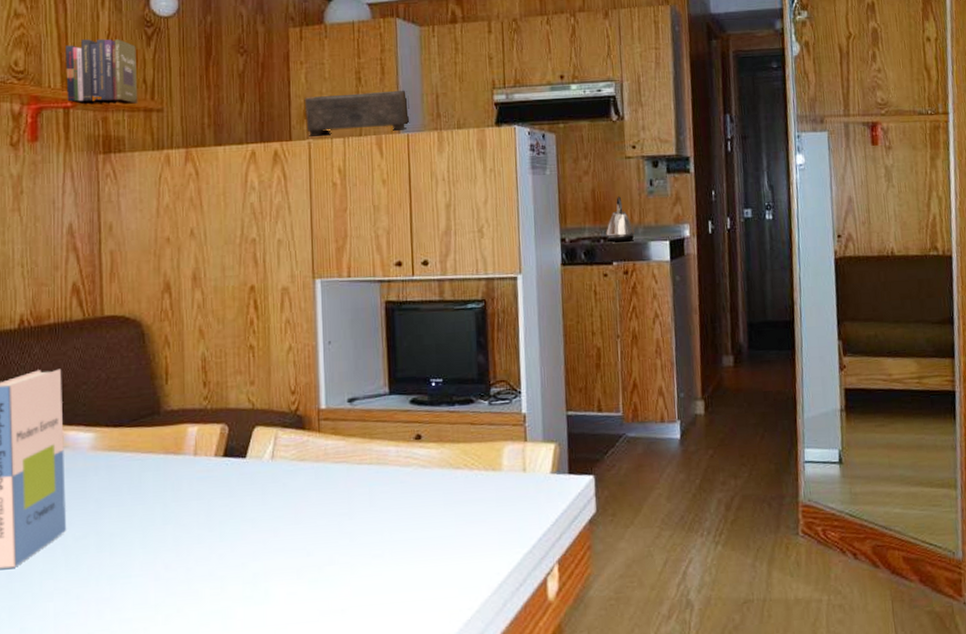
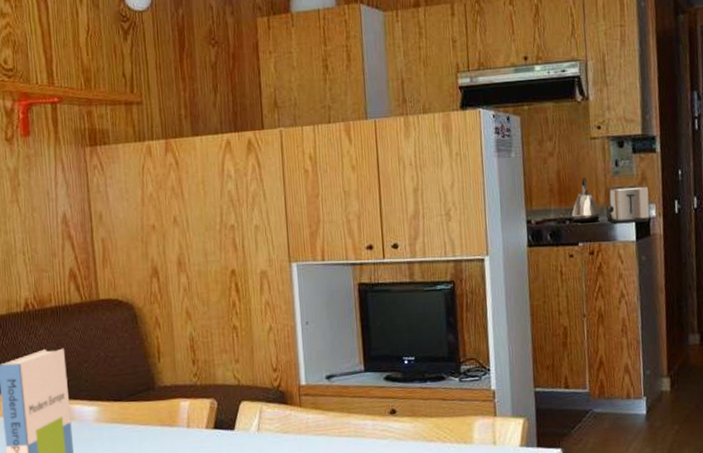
books: present [66,38,138,105] -> none [49,35,119,100]
decorative box: present [304,90,410,136] -> none [274,76,377,125]
toaster: none [639,204,684,244] -> present [604,184,650,225]

